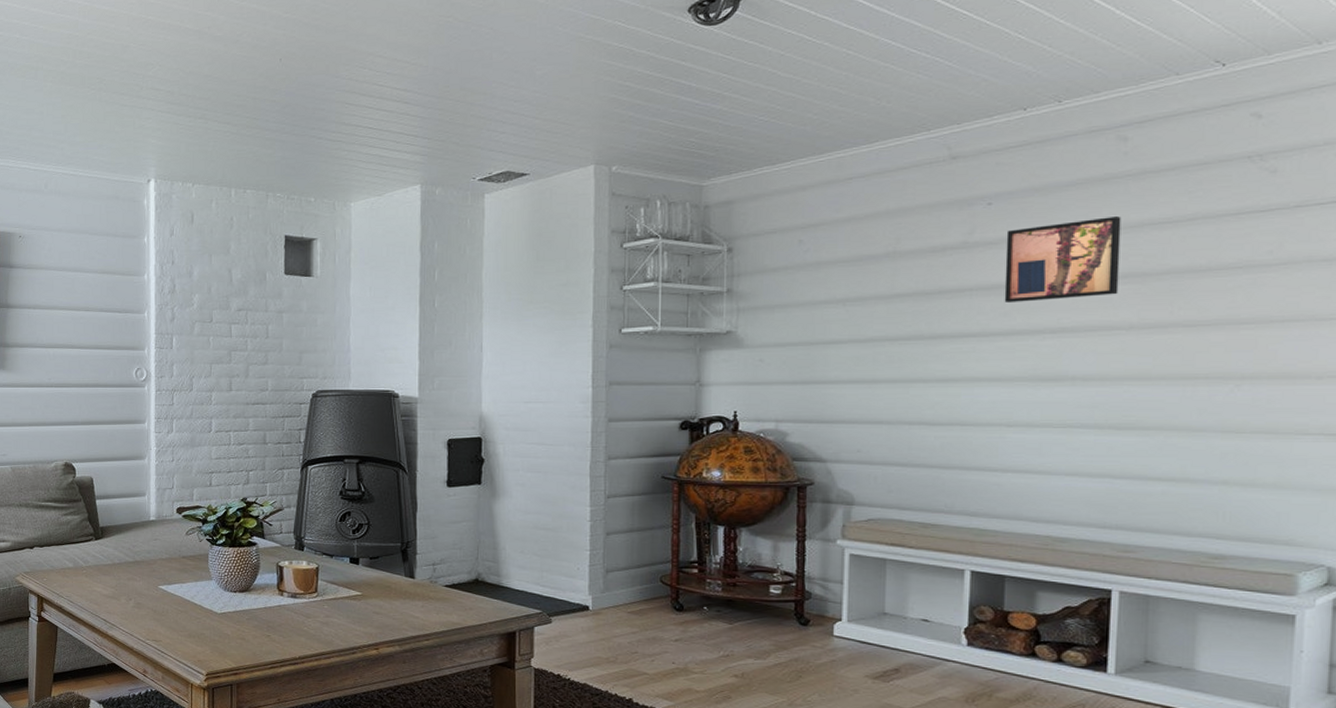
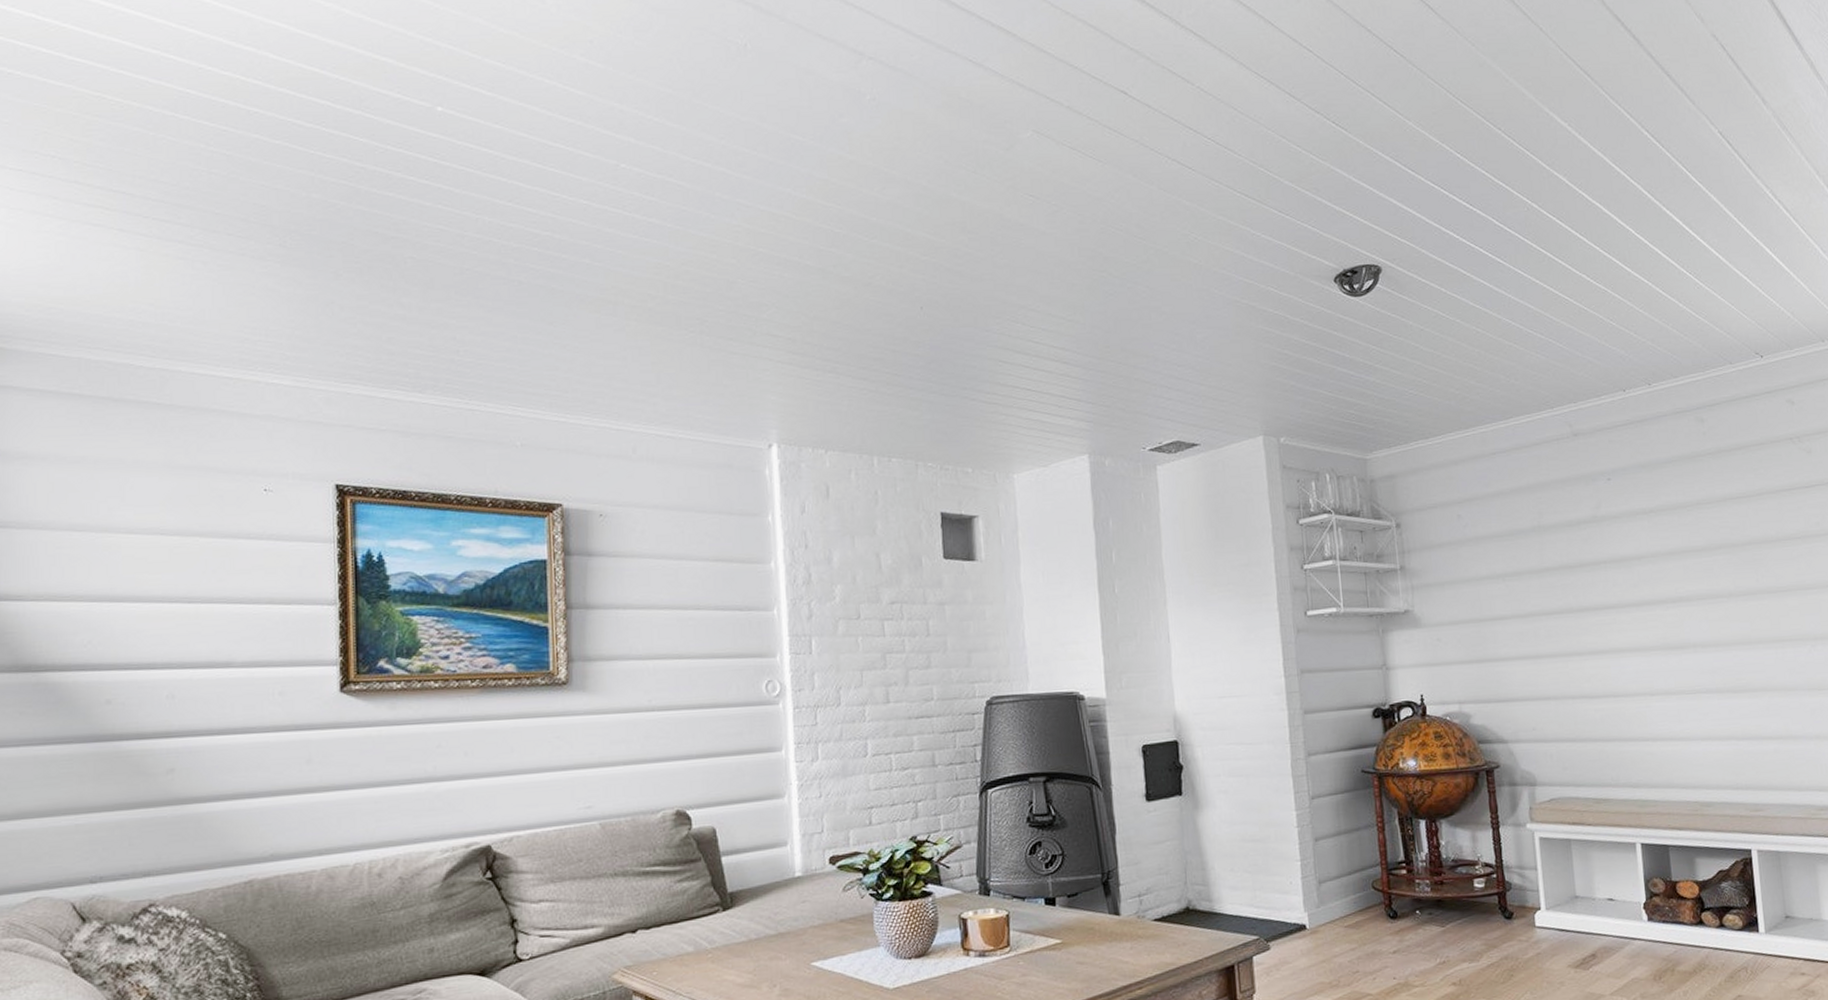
wall art: present [1004,216,1122,304] -> none [1625,491,1717,575]

